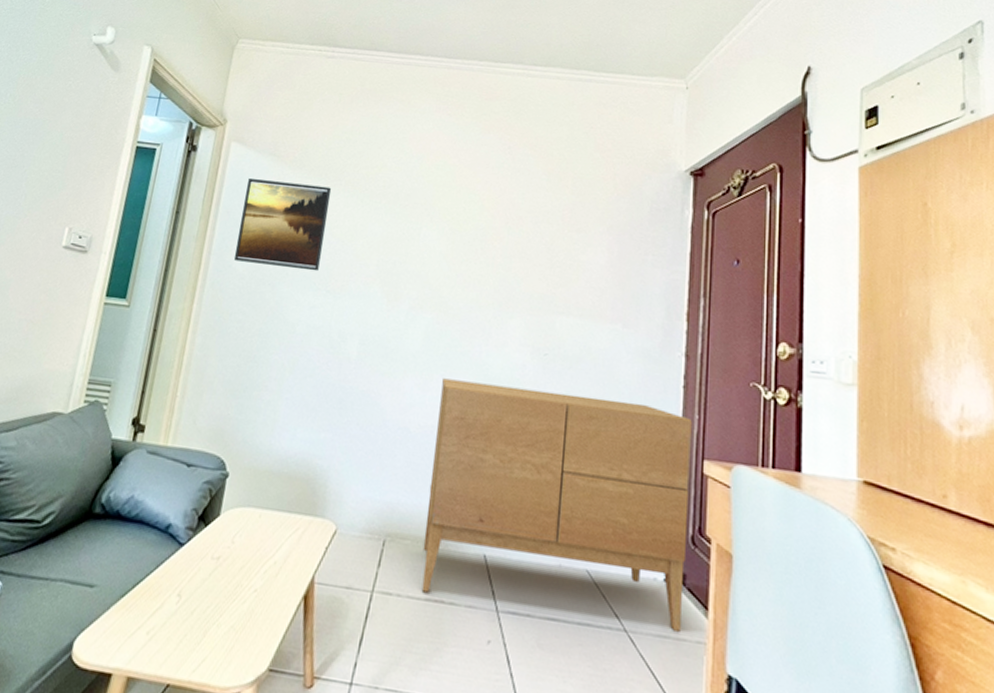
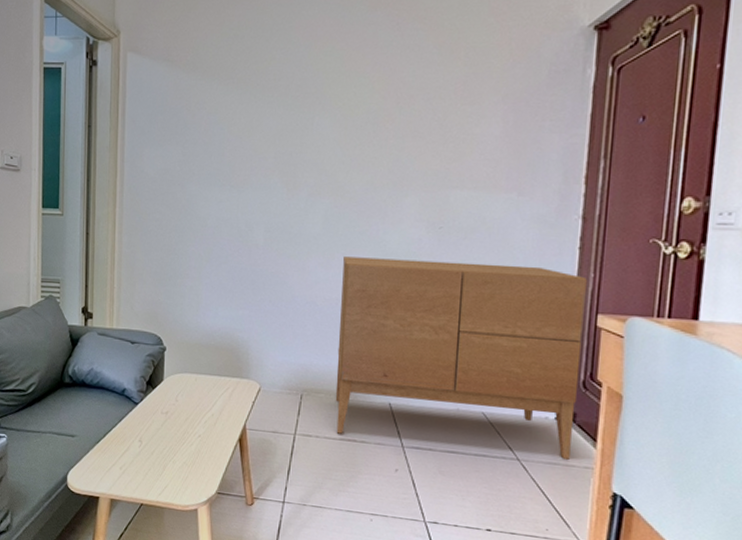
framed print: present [233,179,332,272] -> none [144,86,226,169]

